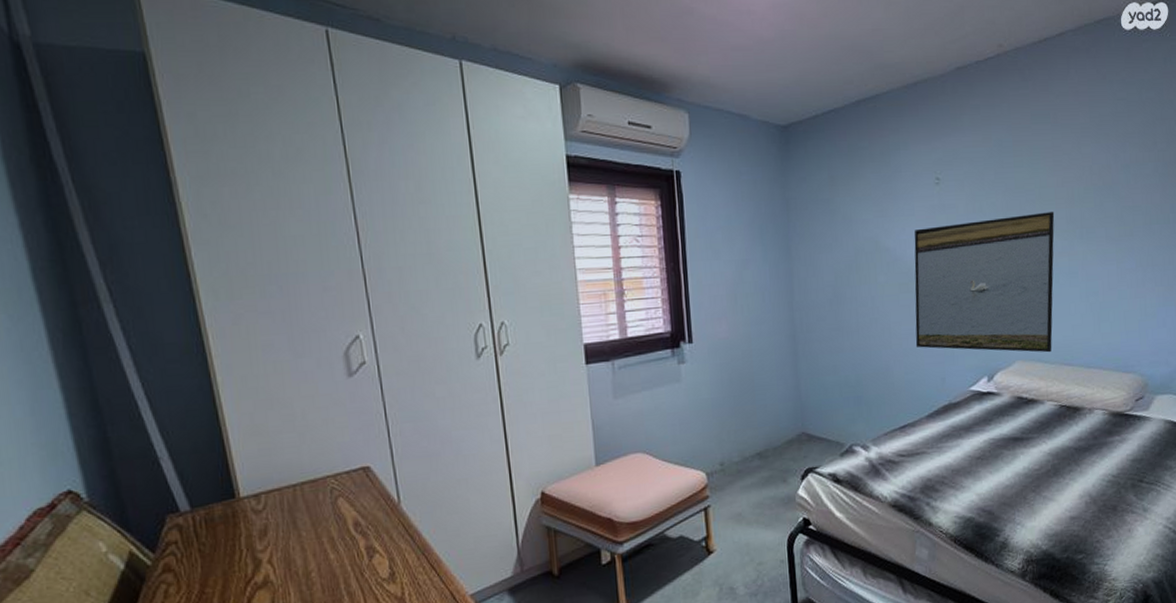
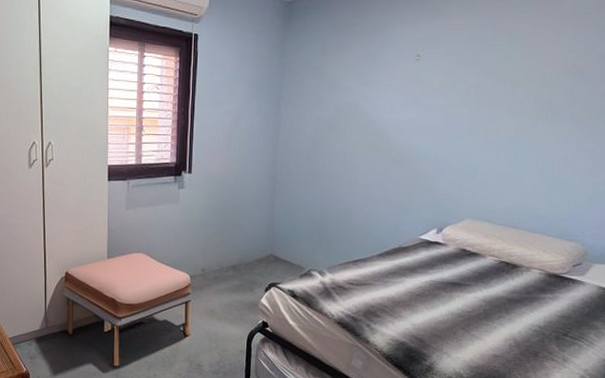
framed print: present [914,212,1055,353] -> none [377,92,524,215]

